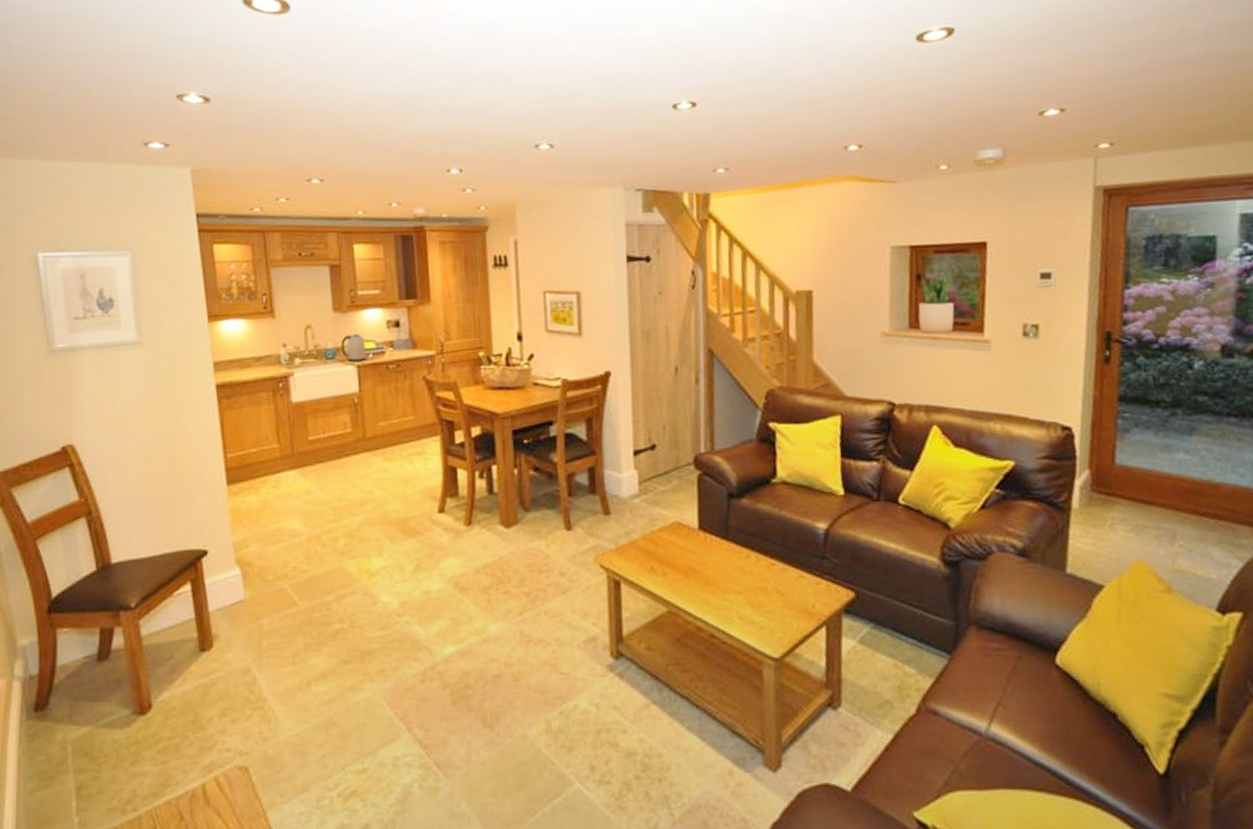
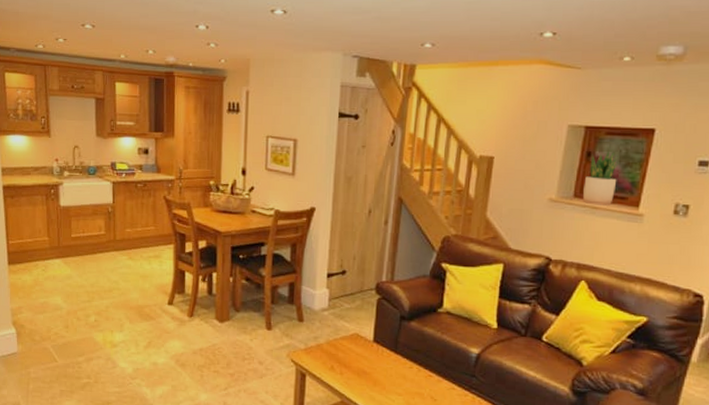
kettle: present [341,334,366,363] -> none [101,156,120,179]

